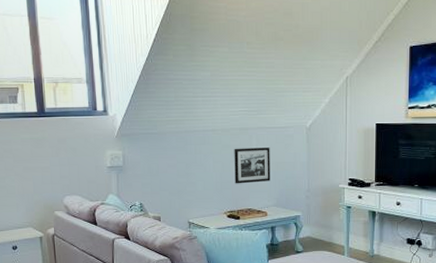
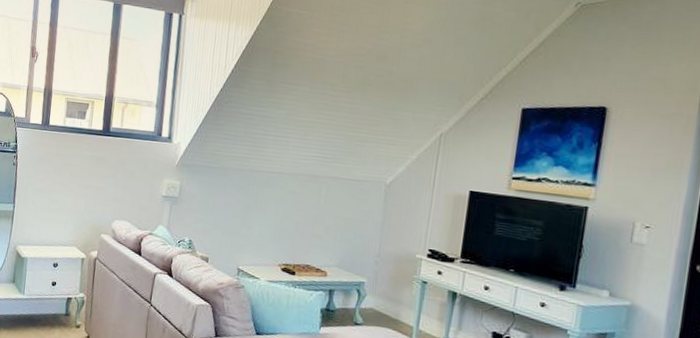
picture frame: present [234,147,271,184] -> none [295,195,341,238]

